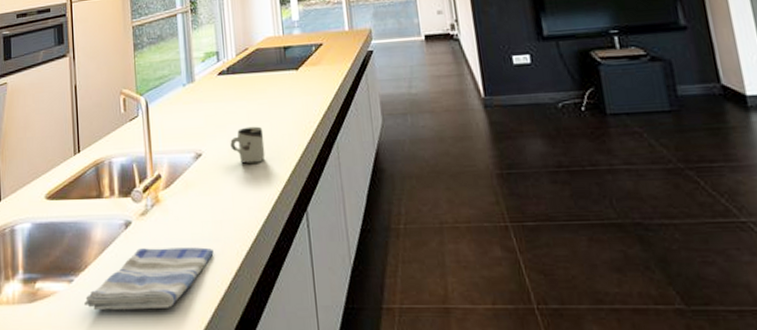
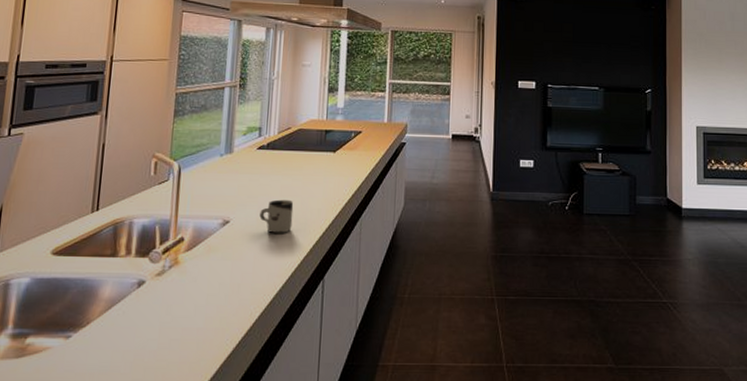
dish towel: present [84,247,214,310] -> none [80,307,227,366]

